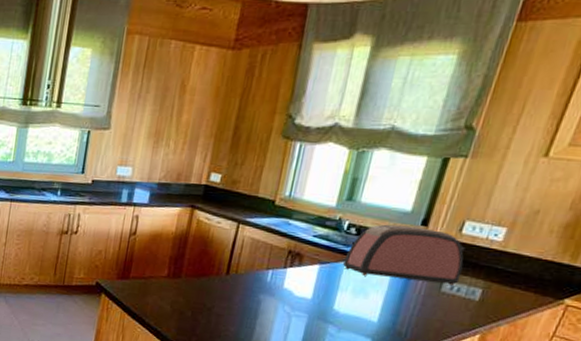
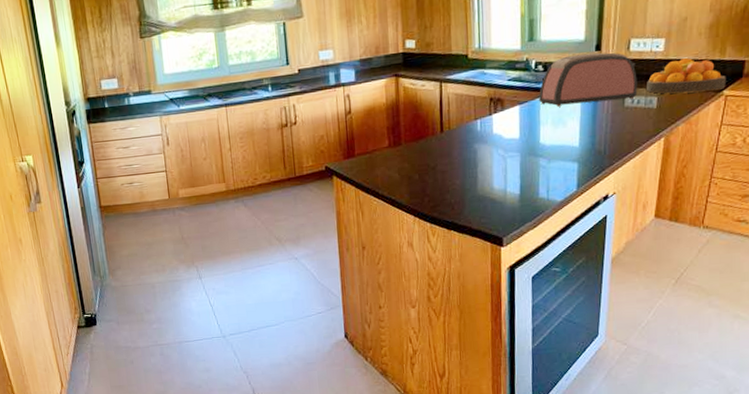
fruit bowl: none [471,254,572,298] -> present [647,58,726,94]

